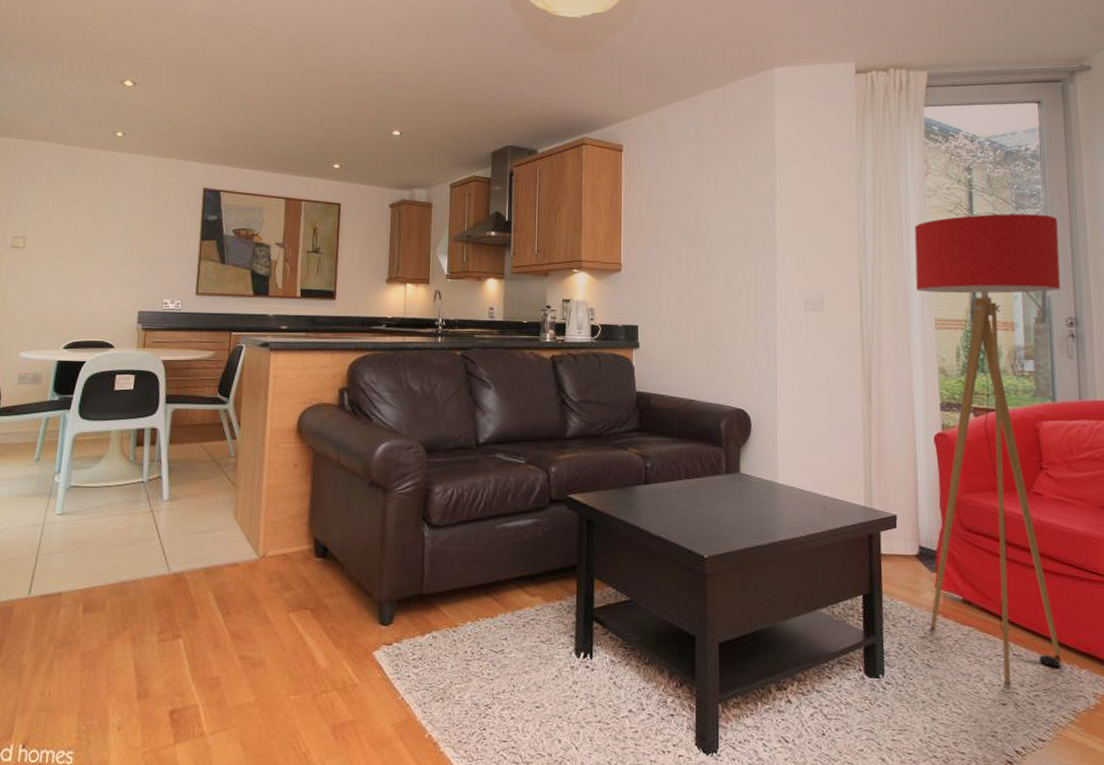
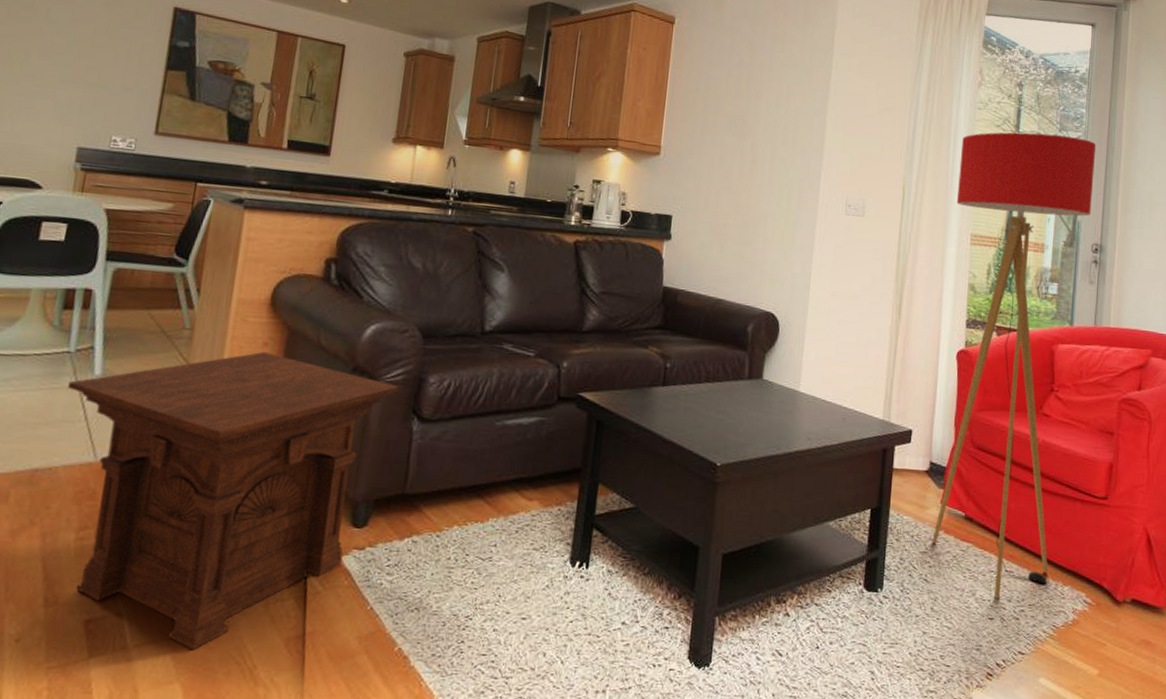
side table: none [143,472,410,737] -> present [67,351,399,651]

